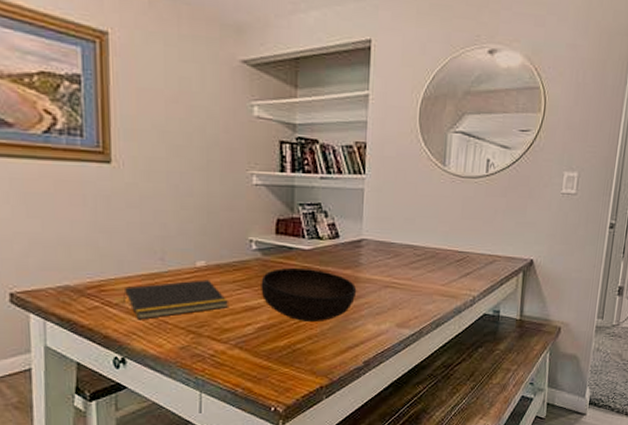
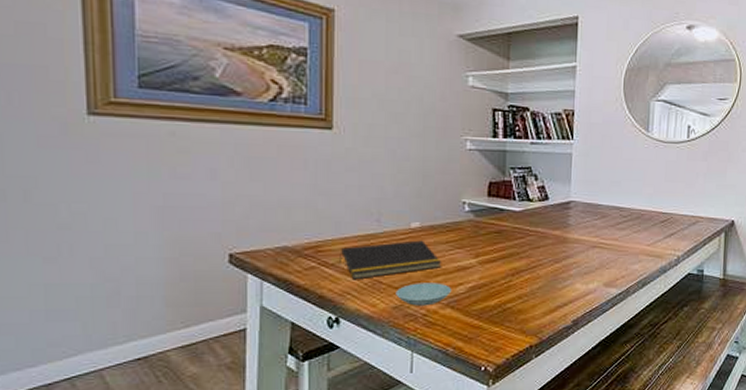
saucer: none [182,323,239,346] -> present [395,283,451,306]
bowl: present [261,267,357,323] -> none [473,228,566,282]

